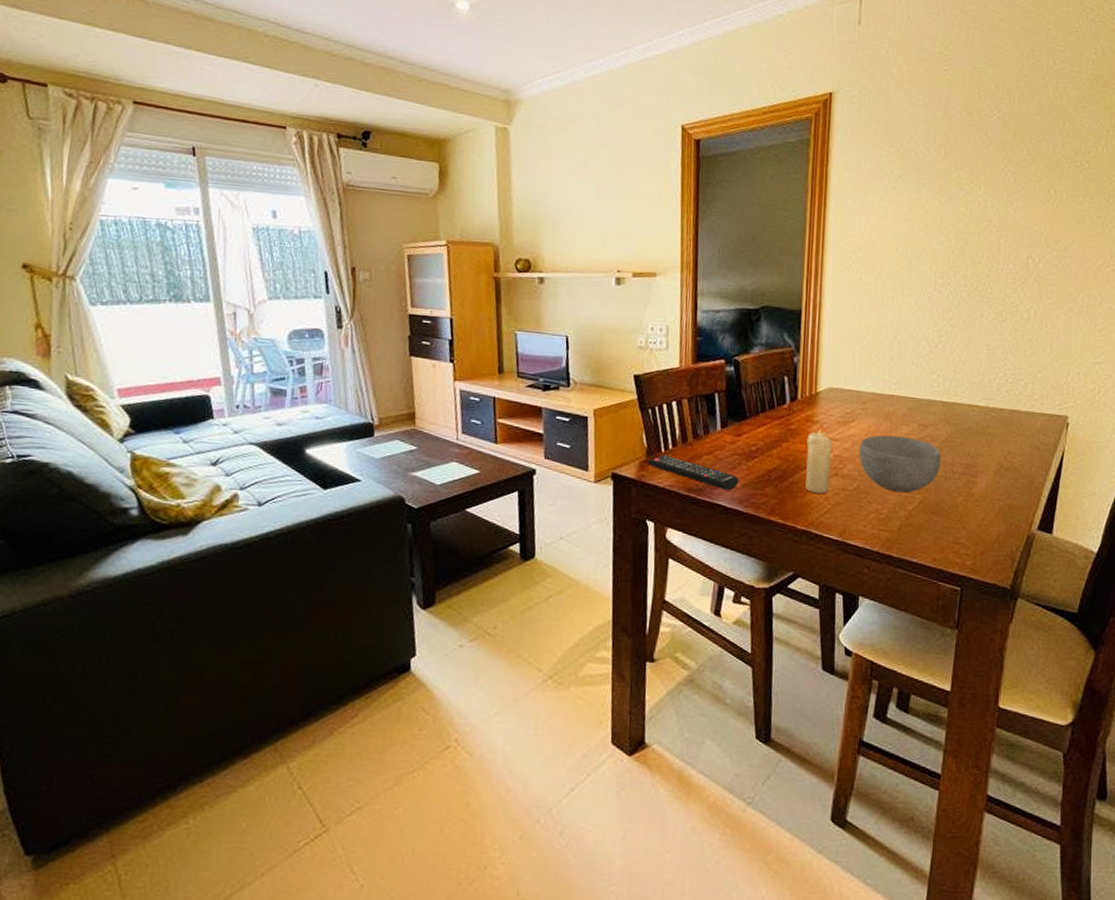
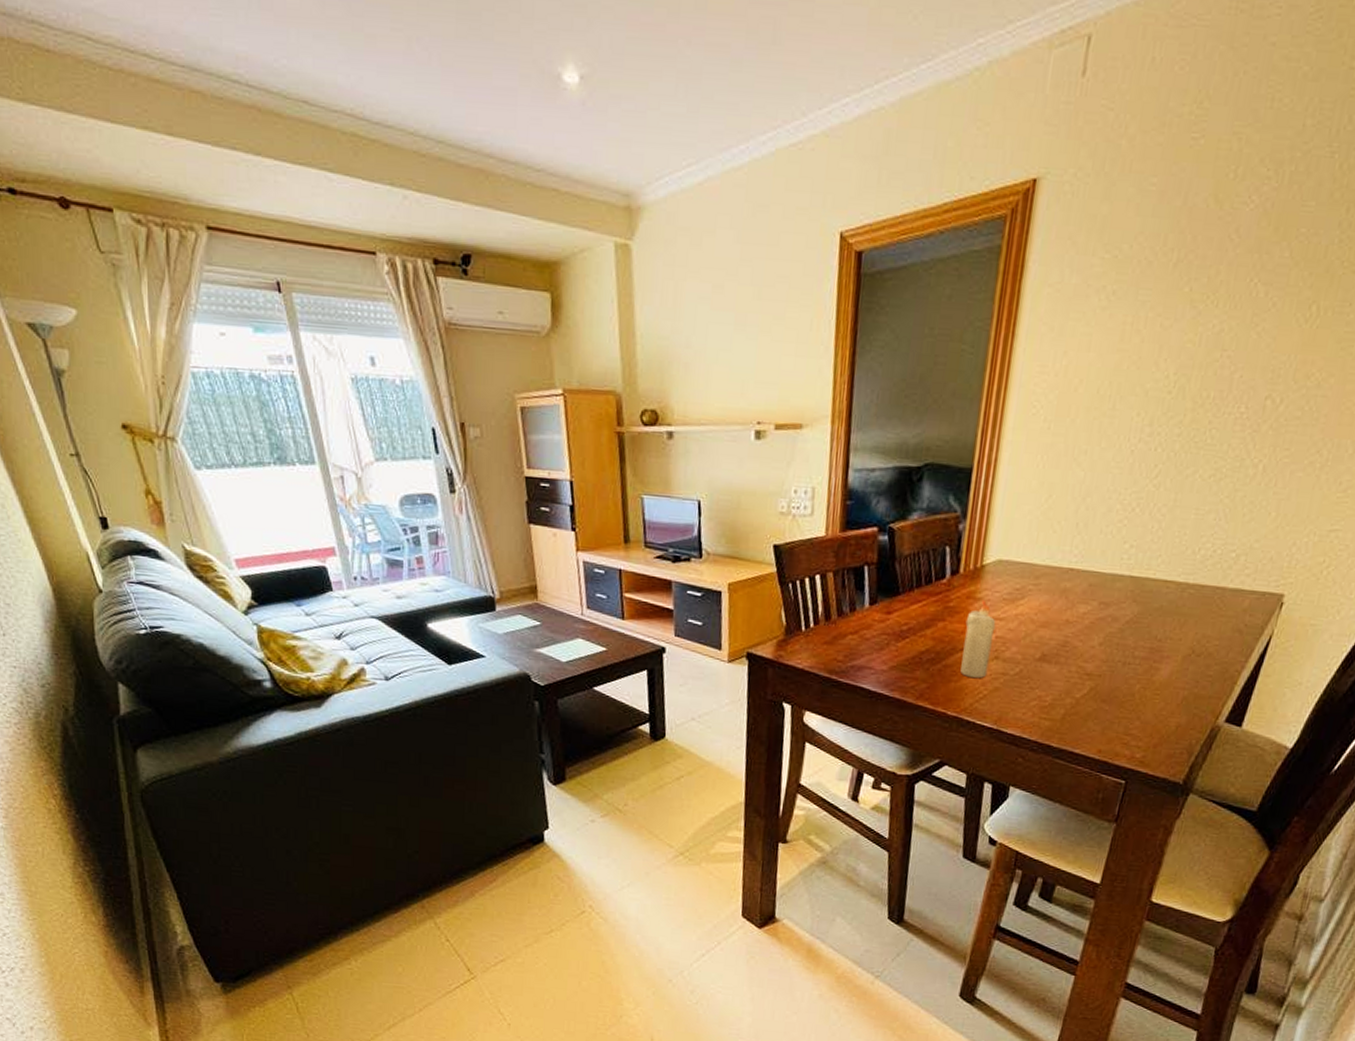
remote control: present [648,455,739,491] -> none [786,634,886,673]
bowl: present [859,435,941,493] -> none [1025,614,1122,679]

